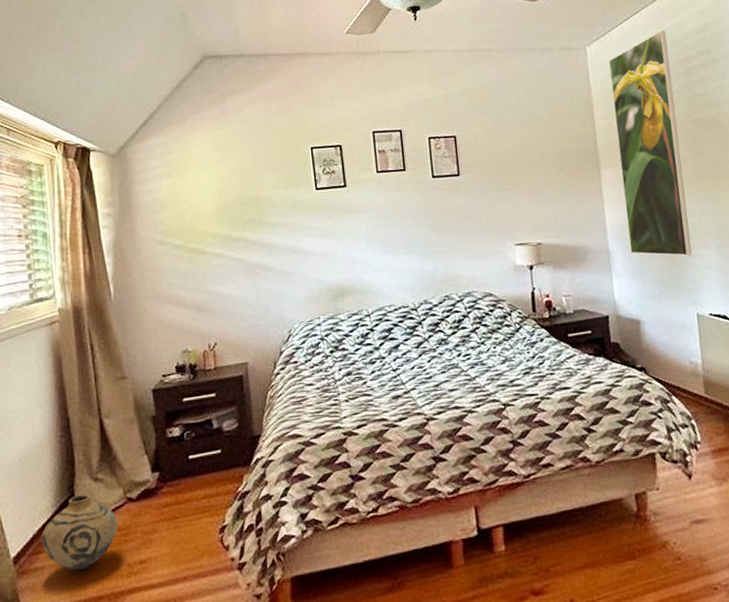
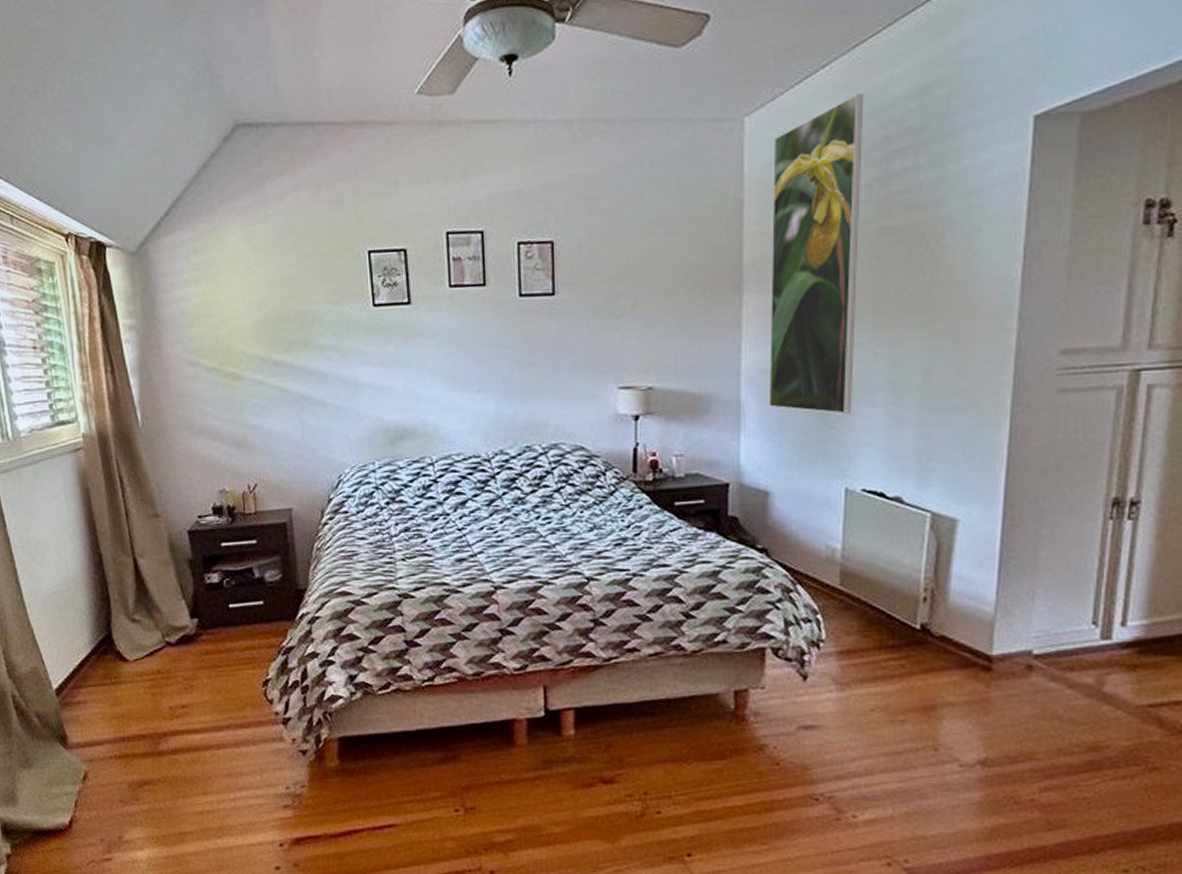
vase: present [41,494,119,571] -> none [81,634,159,709]

